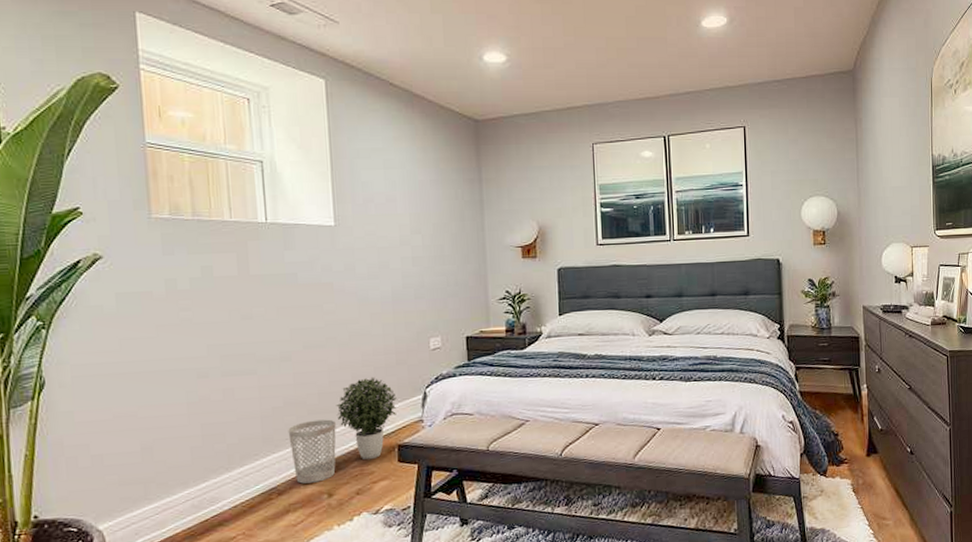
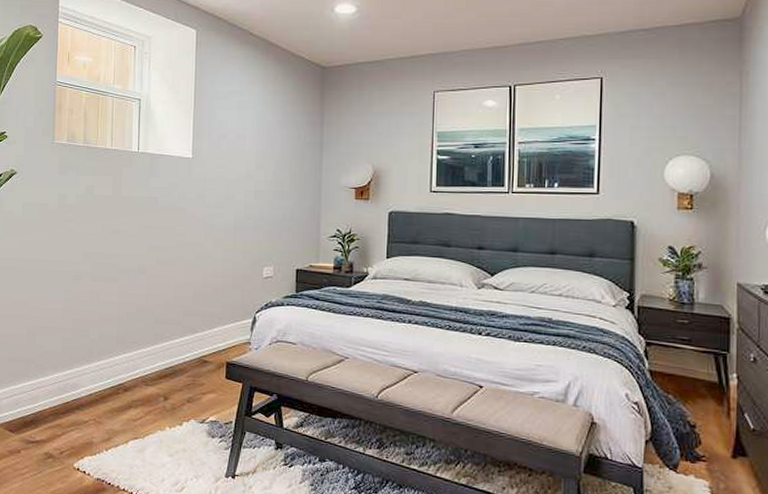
wastebasket: present [288,419,337,484] -> none [137,329,176,385]
potted plant: present [336,376,397,460] -> none [178,296,230,372]

